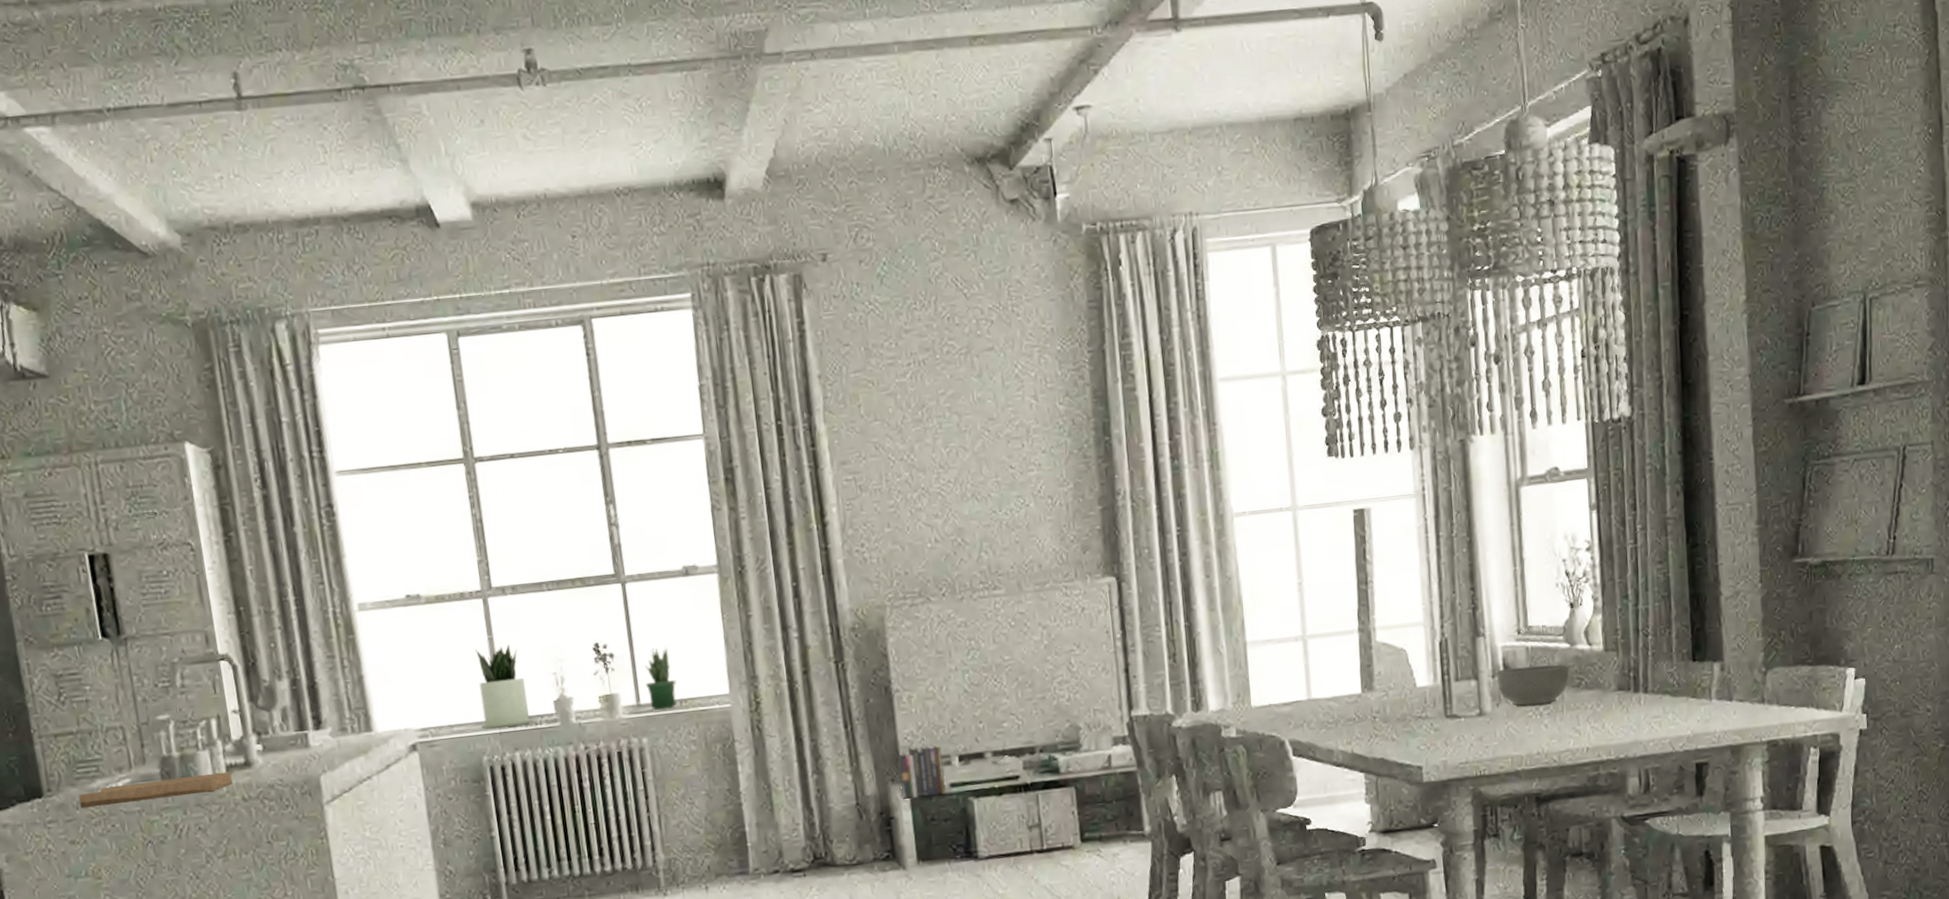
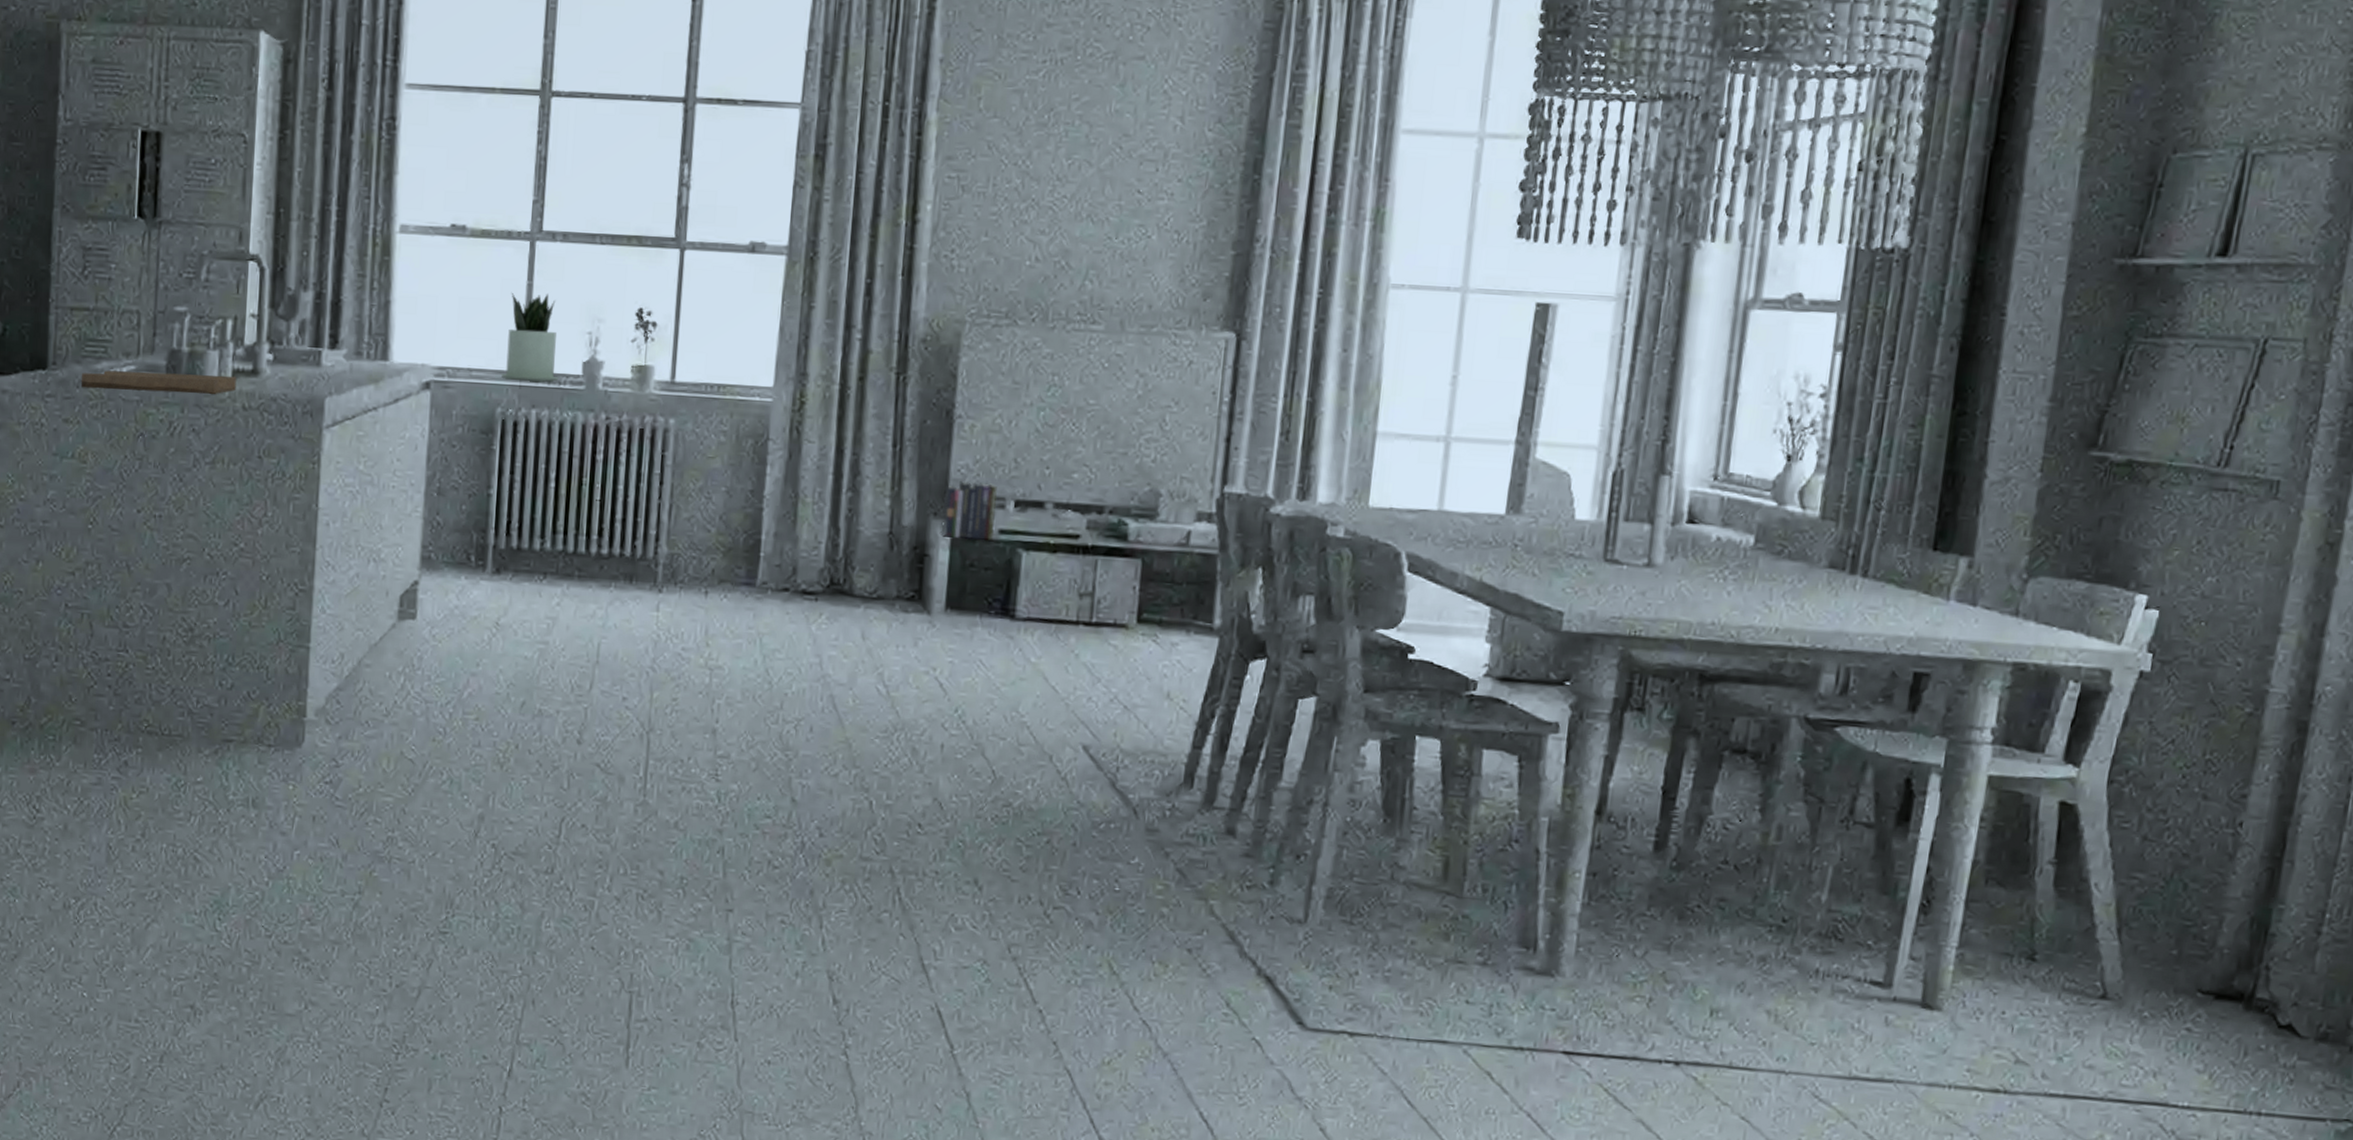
planter: present [645,647,677,710] -> none [684,324,718,392]
bowl: present [1495,664,1569,708] -> none [1676,517,1772,569]

